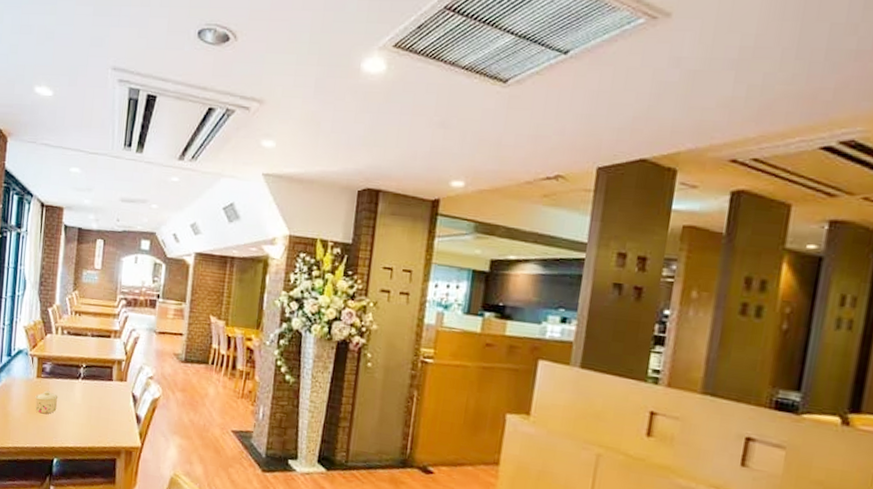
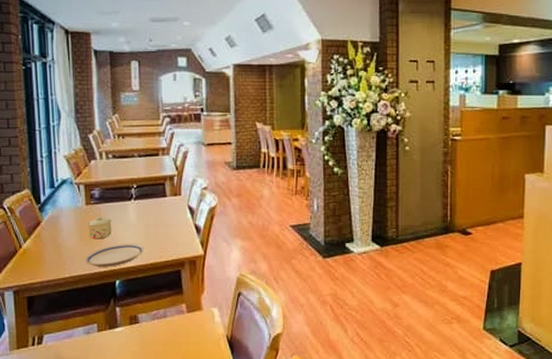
plate: none [28,421,84,444] -> present [84,243,144,267]

